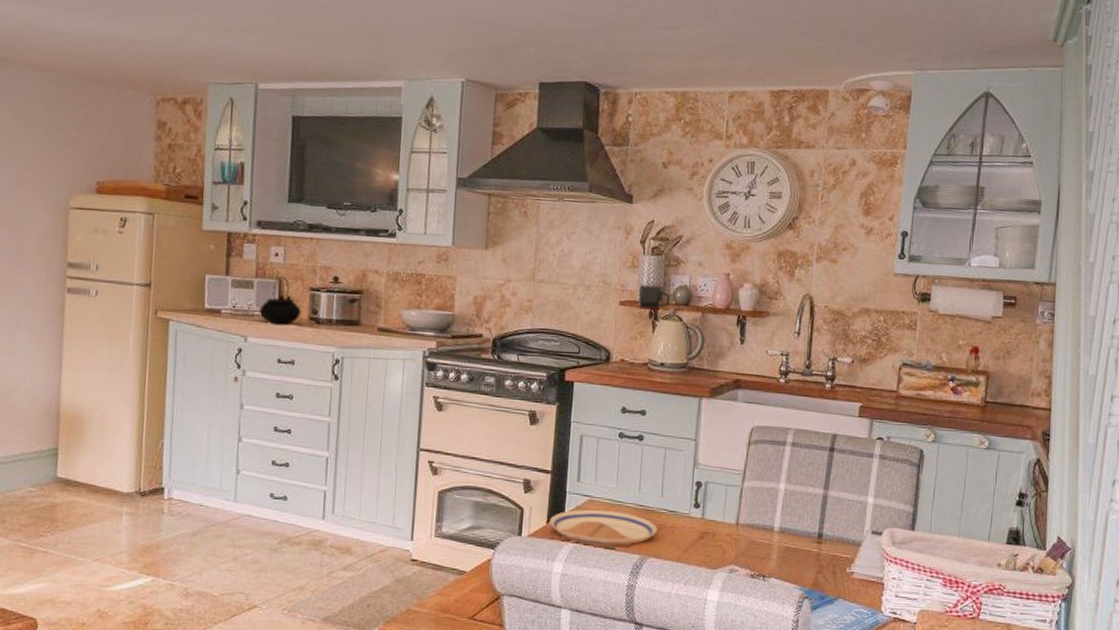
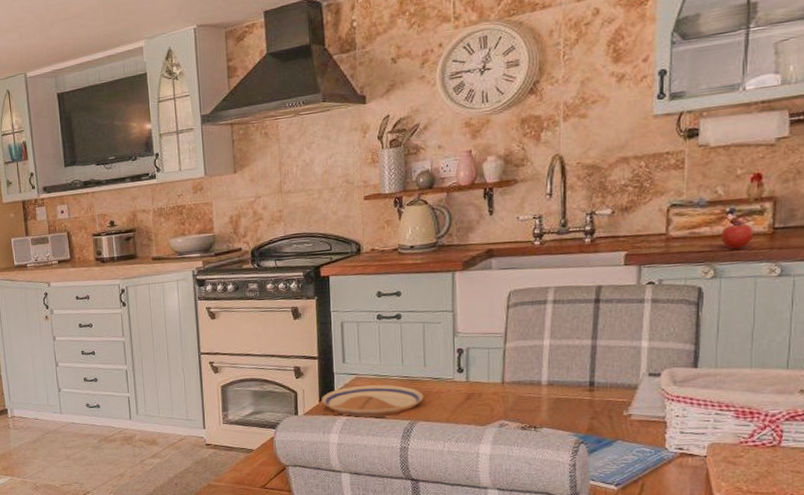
teapot: present [259,276,301,326] -> none [55,229,89,270]
mug: present [639,285,671,310] -> none [382,175,414,200]
fruit: none [942,390,970,417] -> present [721,221,754,250]

